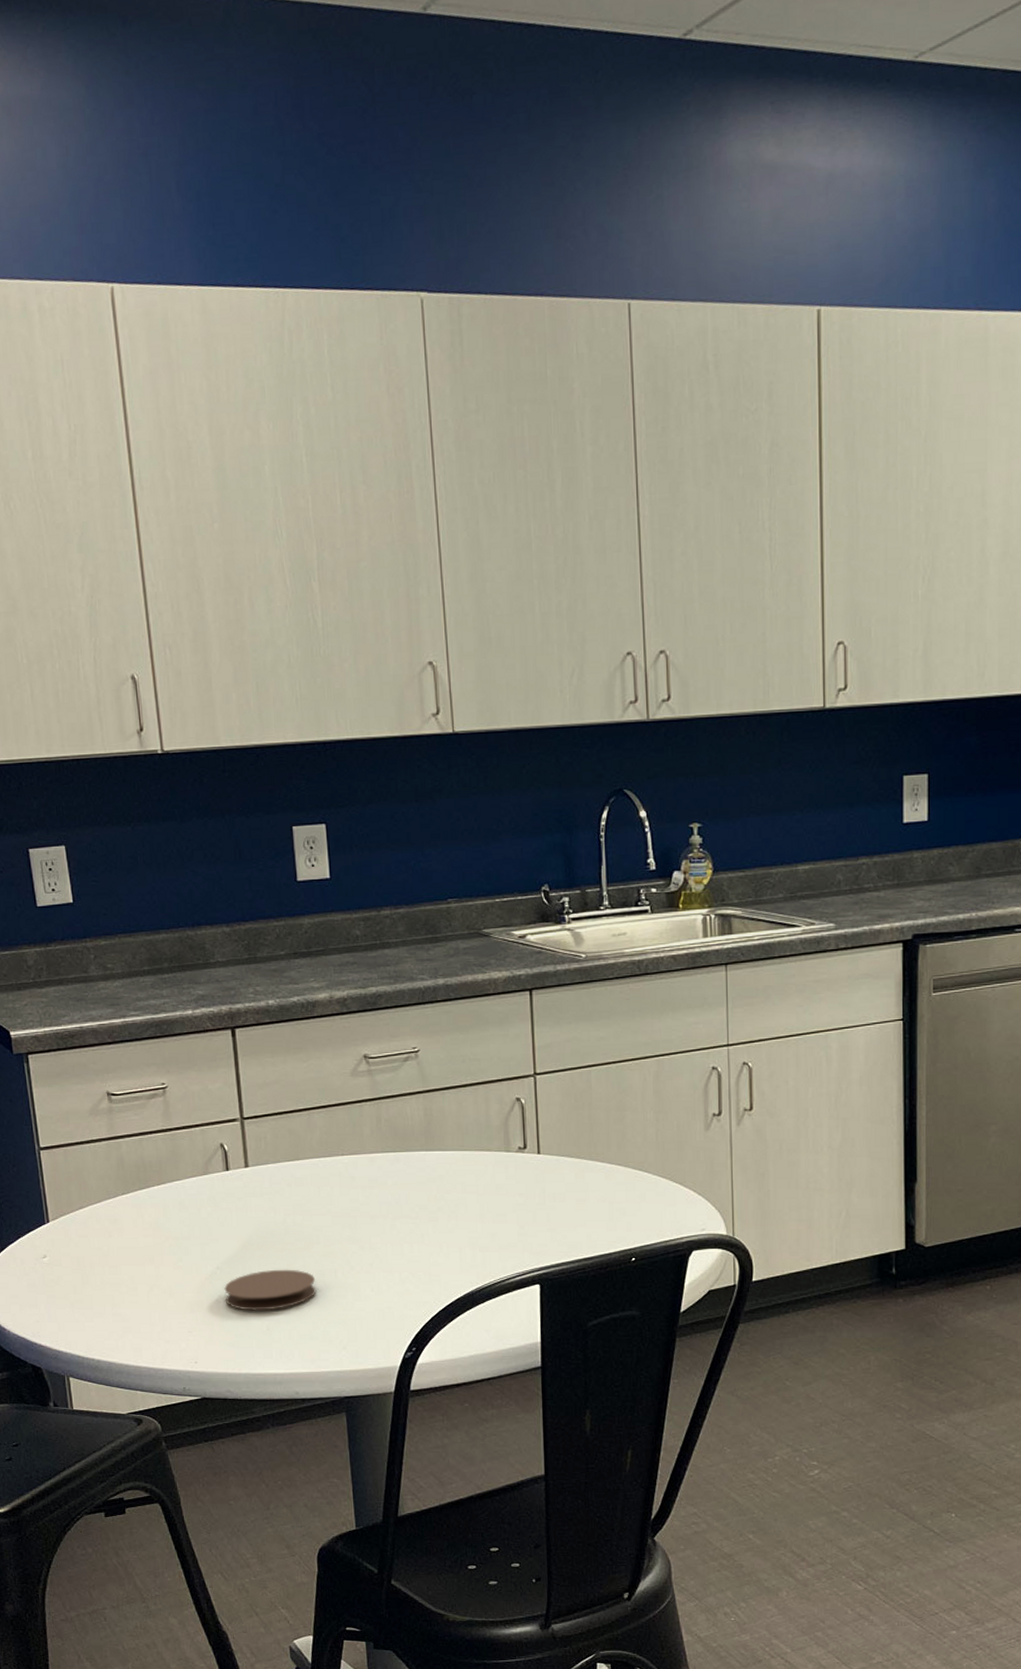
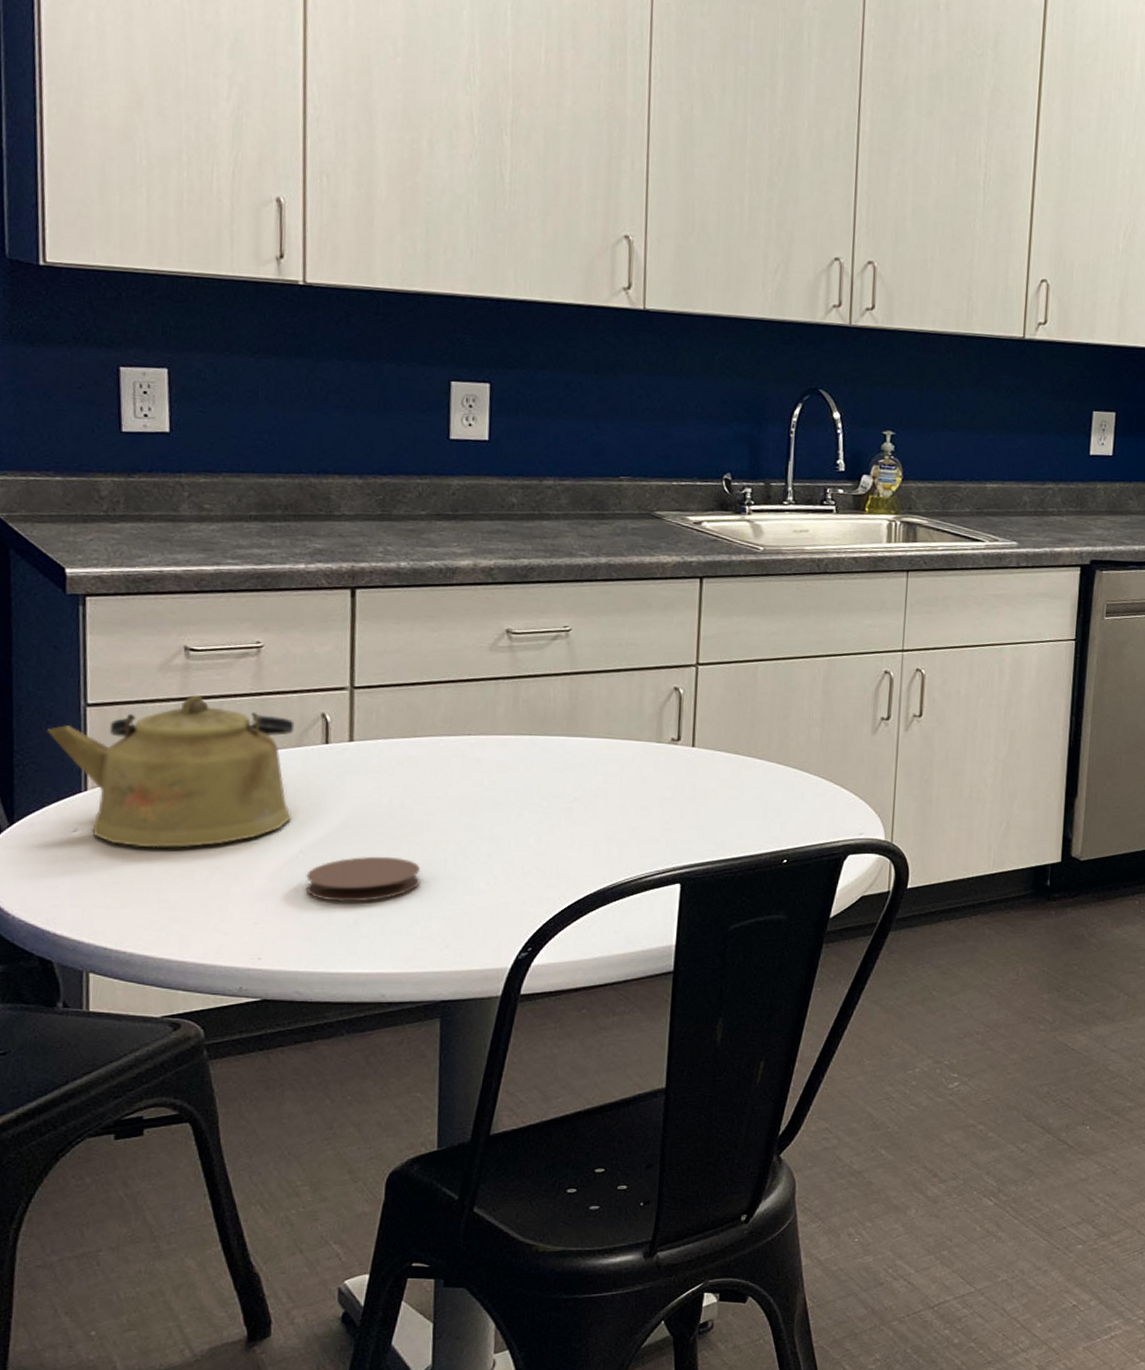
kettle: none [13,1134,207,1270] -> present [46,695,295,848]

